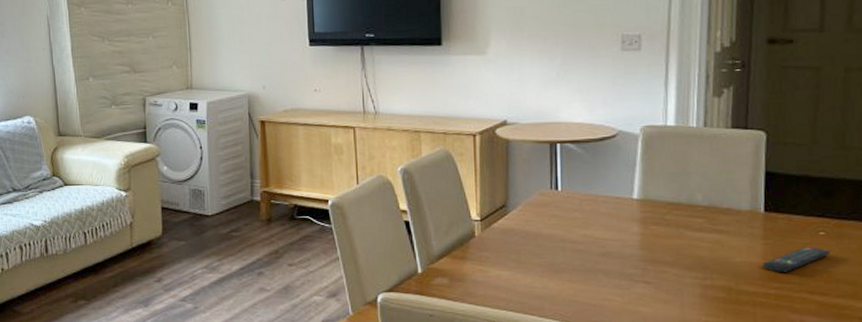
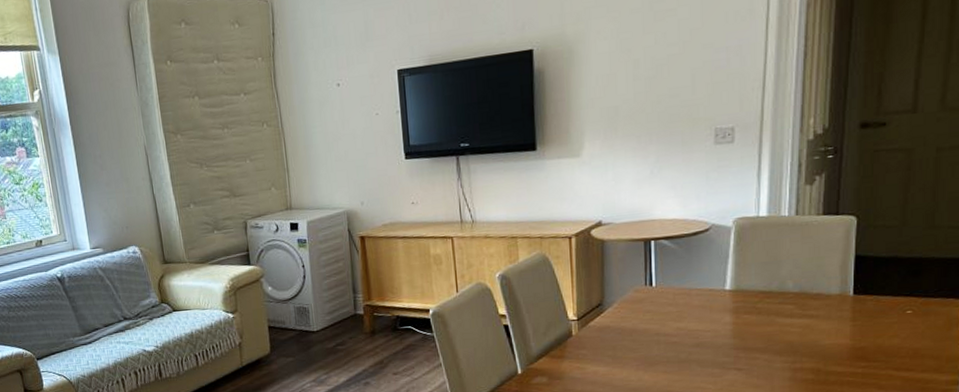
remote control: present [763,247,831,272] -> none [851,325,917,352]

